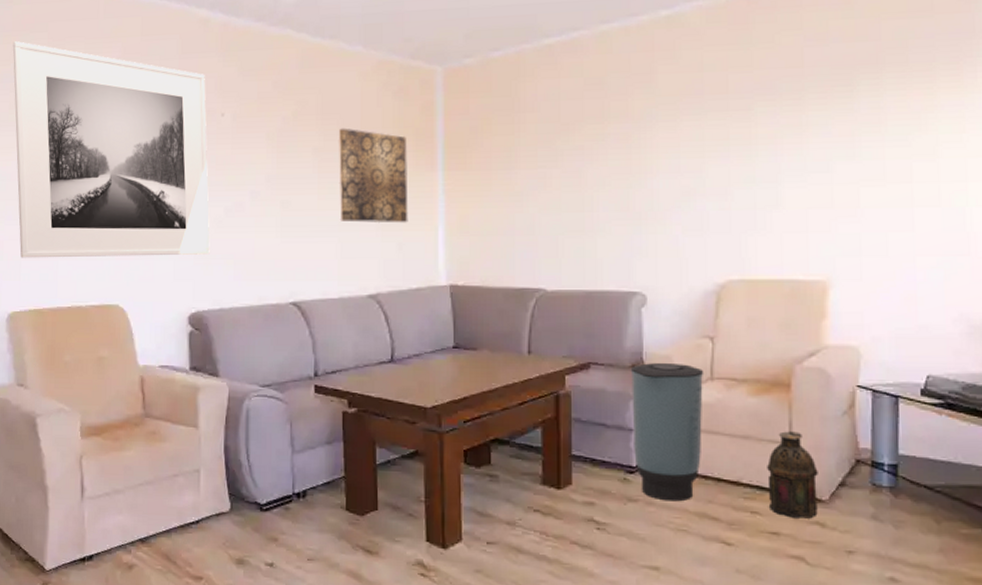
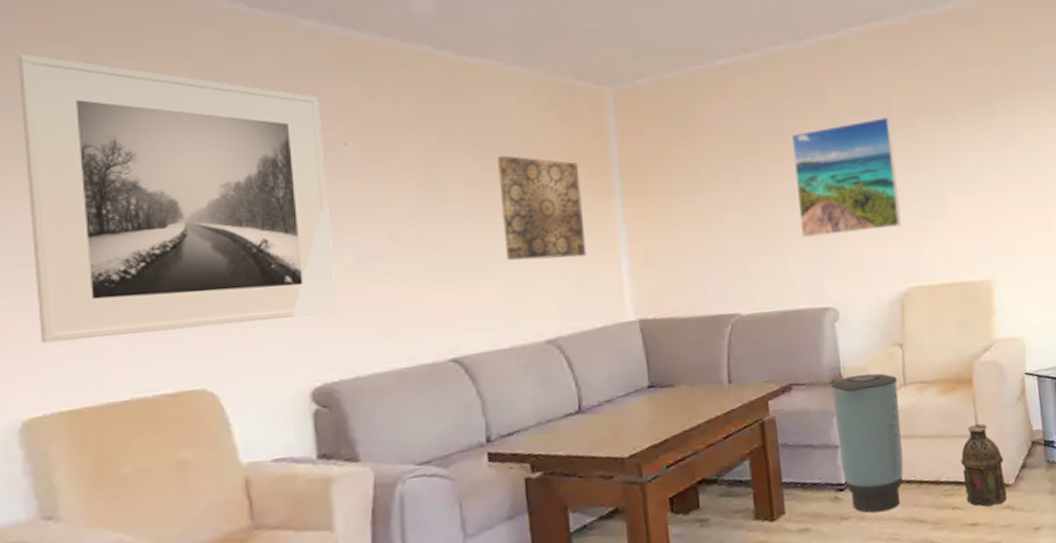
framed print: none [614,99,727,220] -> present [792,117,902,237]

